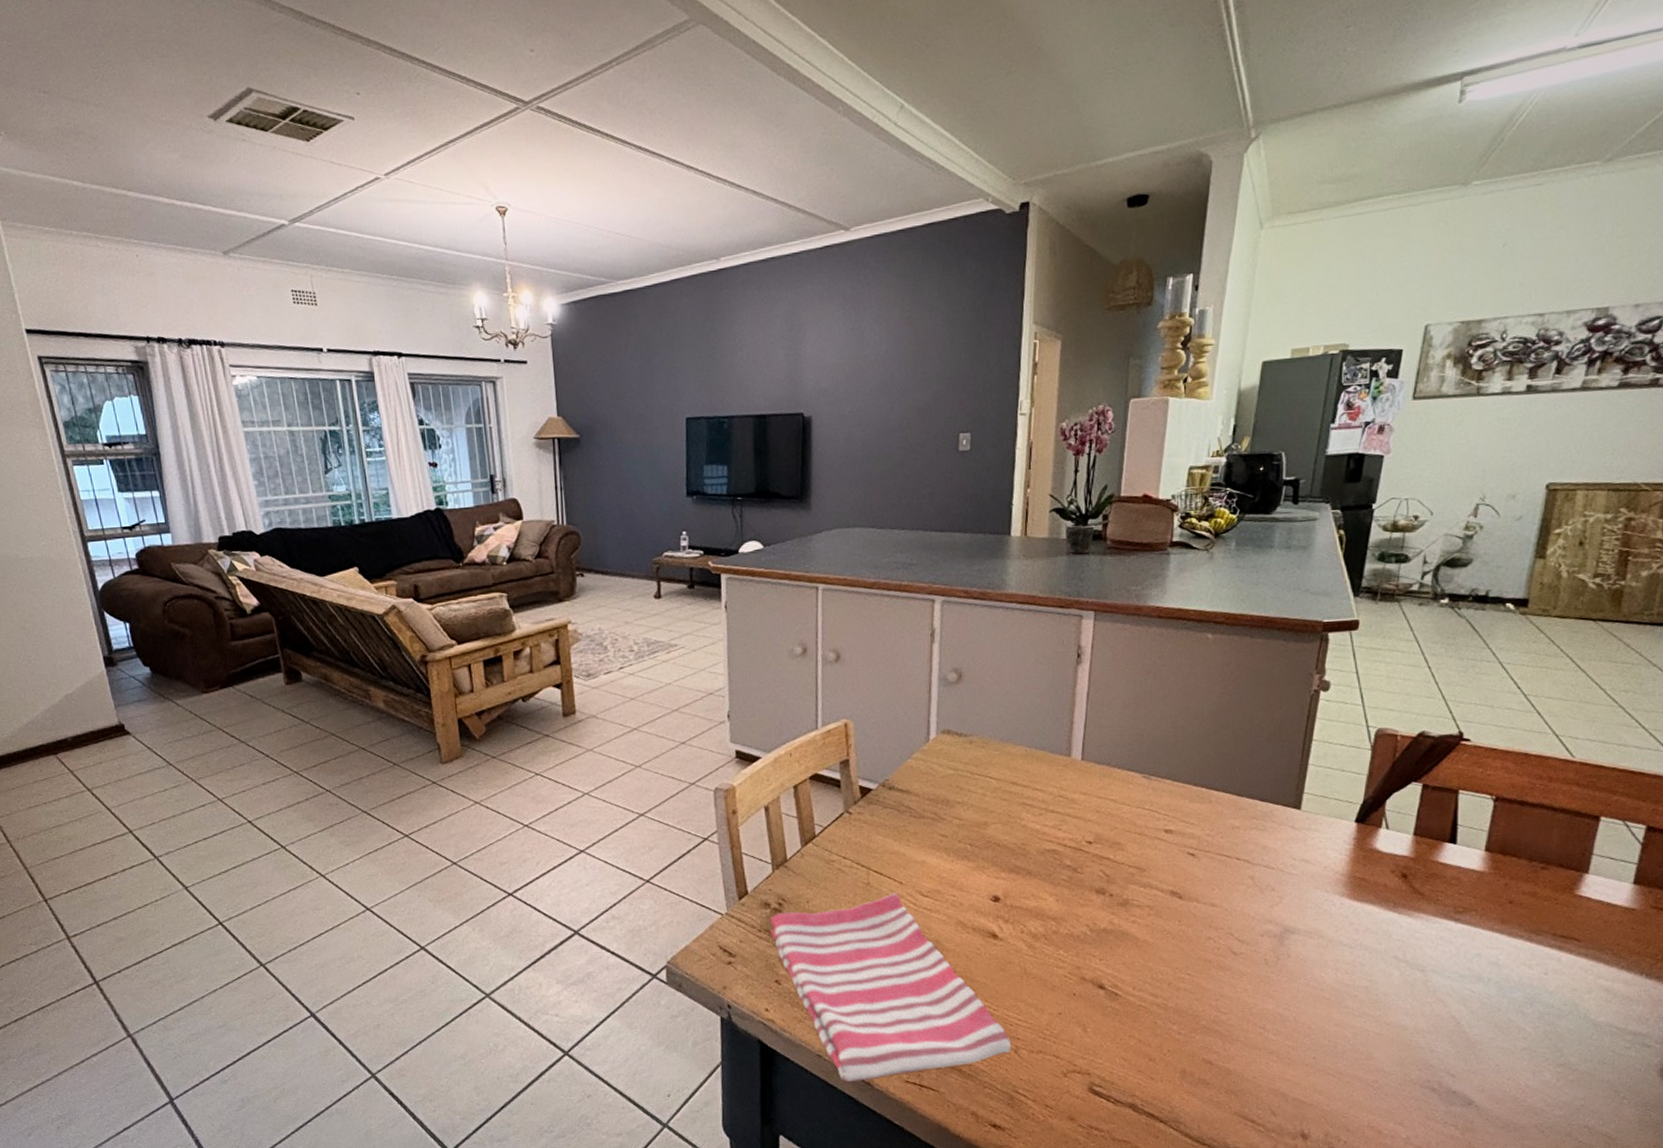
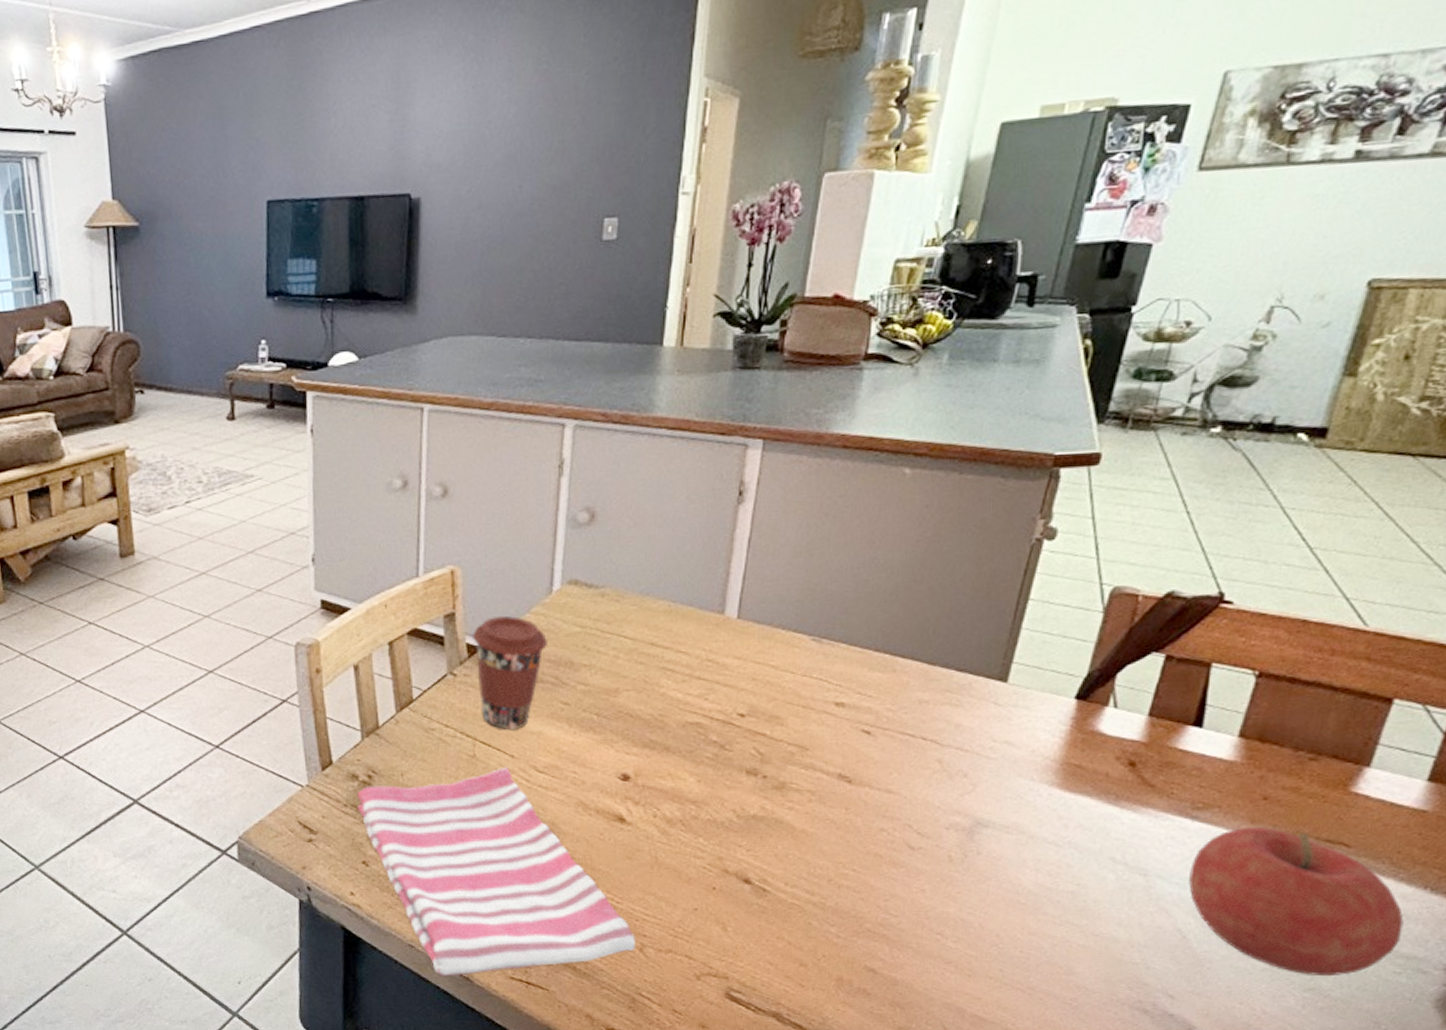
coffee cup: none [864,762,927,860] -> present [473,616,547,729]
fruit: none [1458,927,1628,1052] -> present [1189,827,1404,975]

